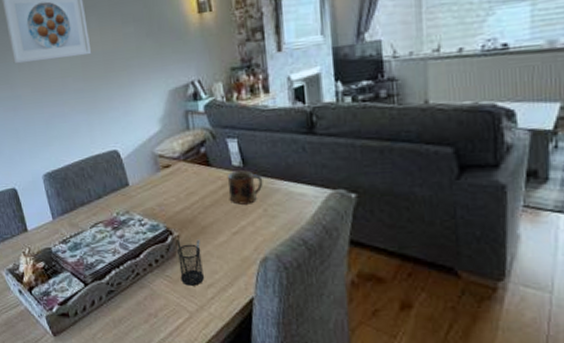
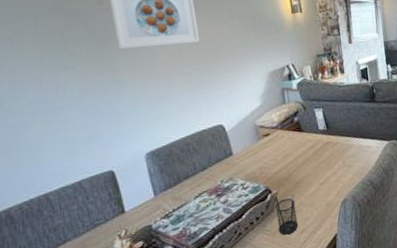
mug: present [227,170,263,205] -> none [315,132,342,160]

